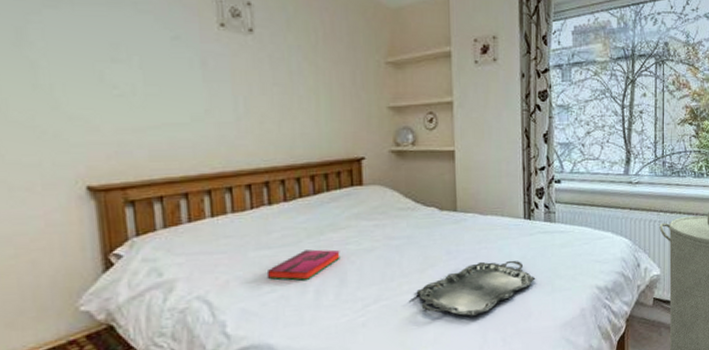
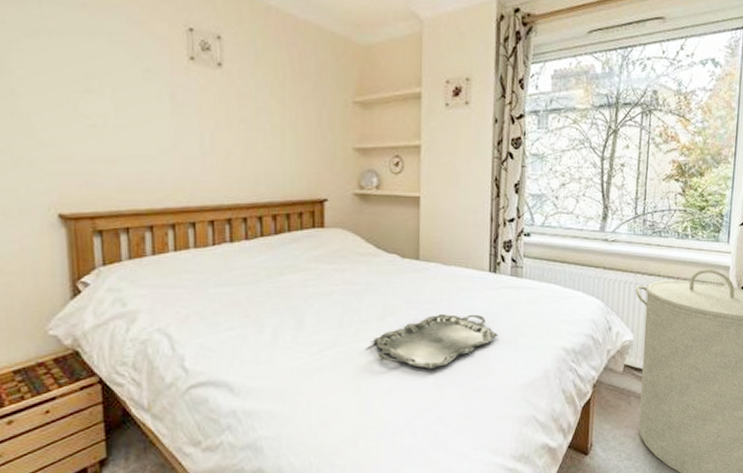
hardback book: present [266,249,340,281] -> none [225,290,299,320]

